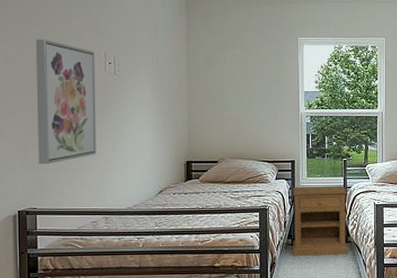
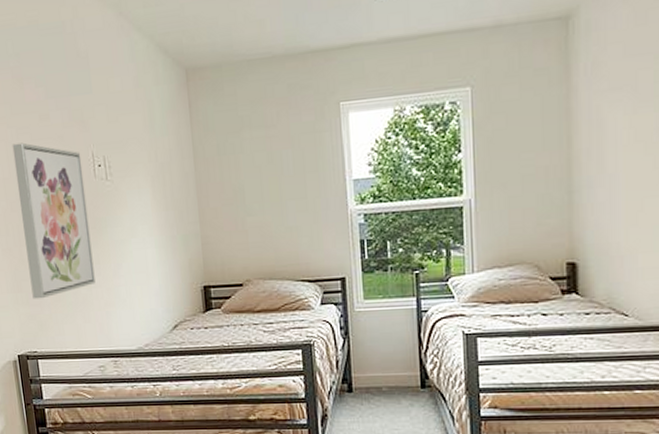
nightstand: present [293,186,348,257] -> none [345,309,428,408]

